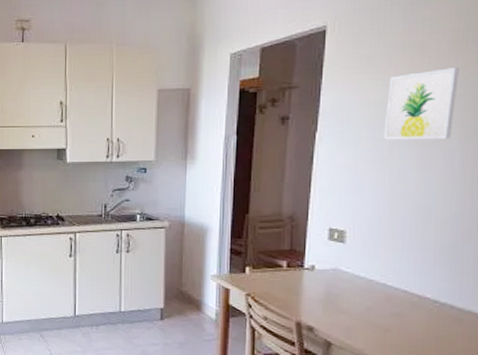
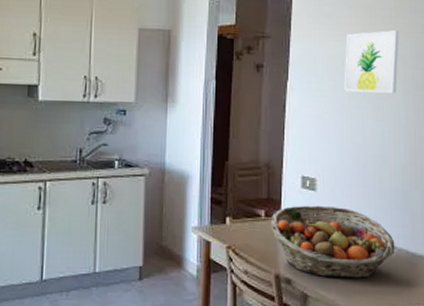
fruit basket: none [293,257,437,331] -> present [271,205,395,278]

